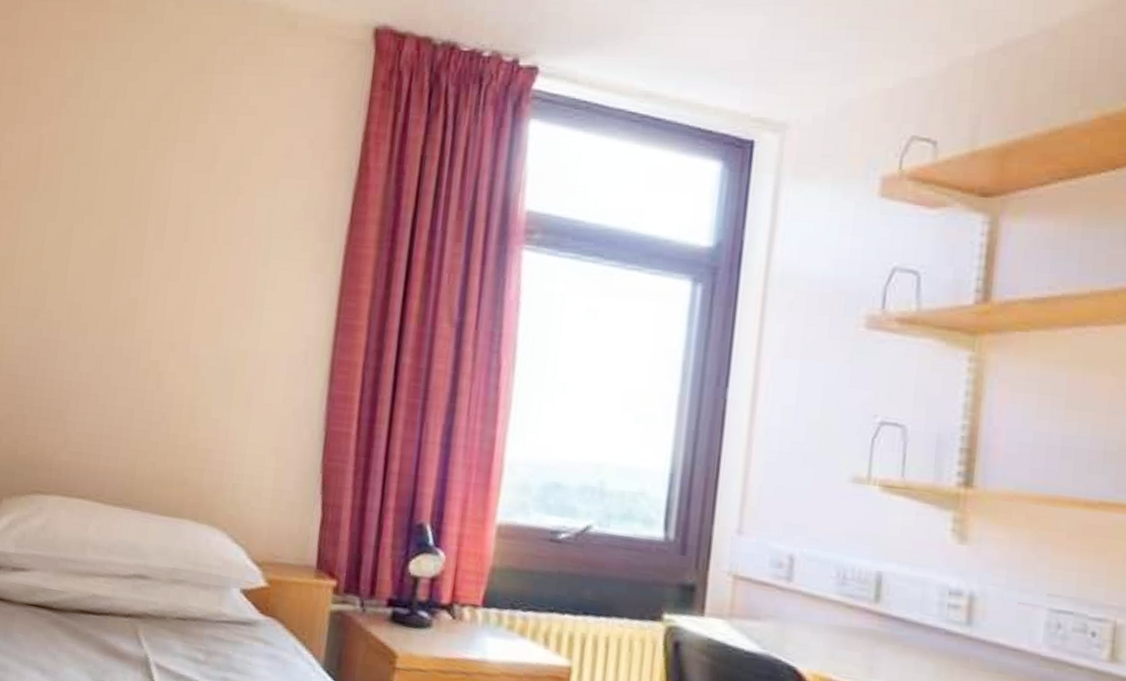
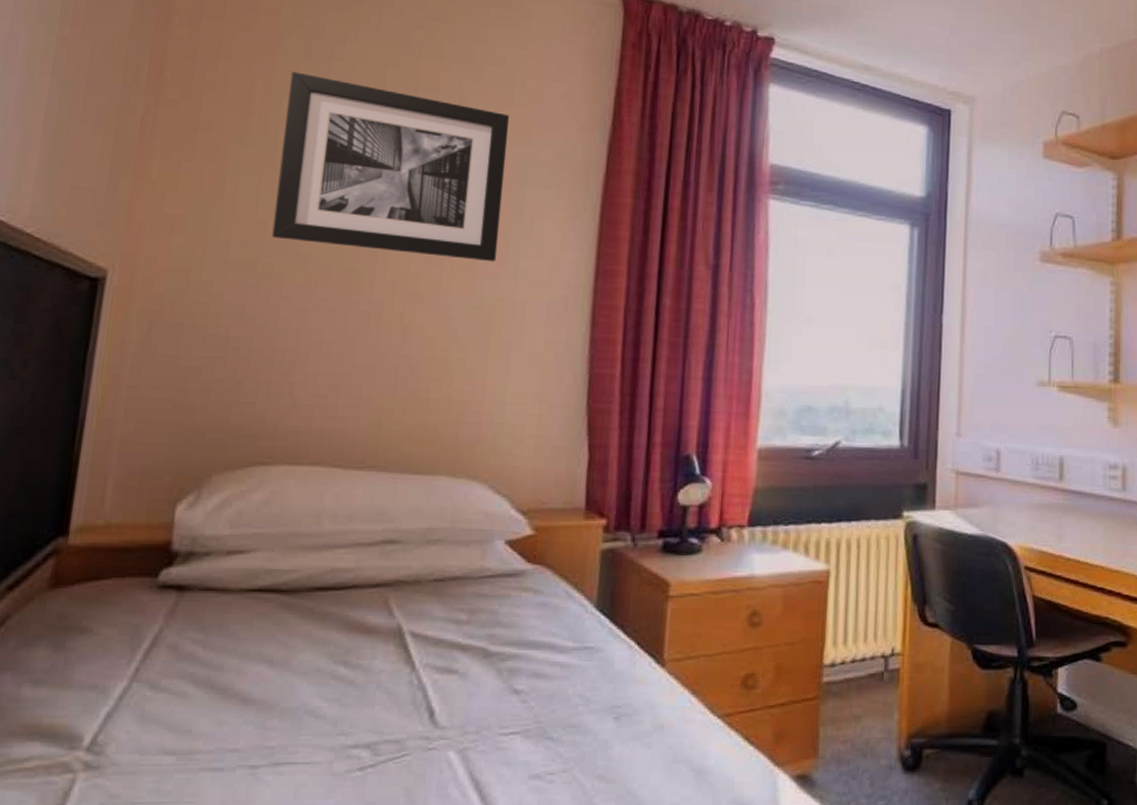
wall art: none [52,130,260,314] -> present [272,71,510,262]

